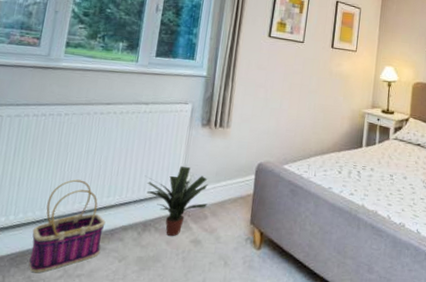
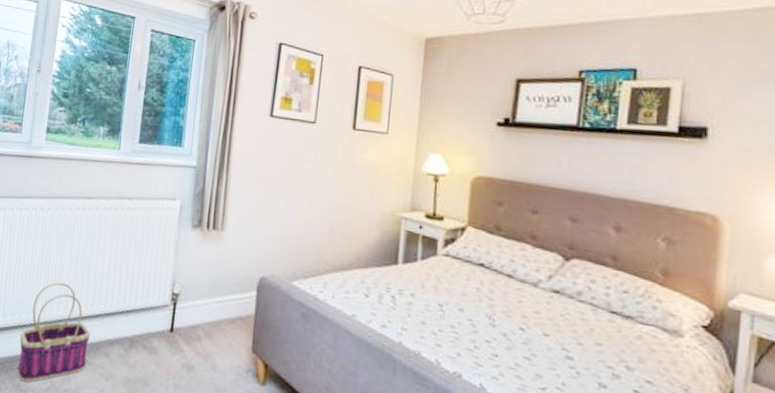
potted plant: present [146,165,208,236] -> none [133,274,201,358]

